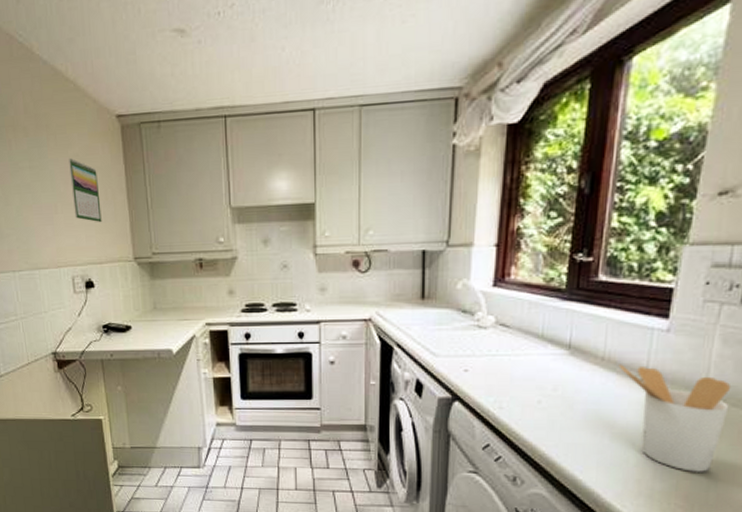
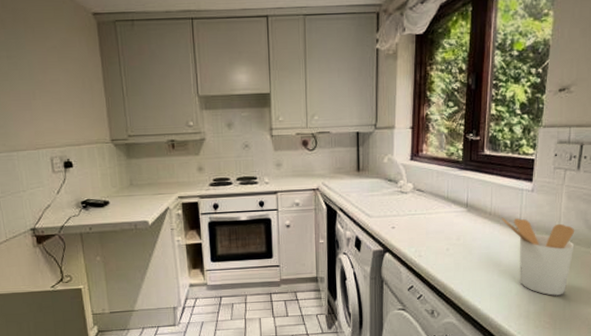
calendar: present [69,158,102,223] -> none [47,50,80,109]

